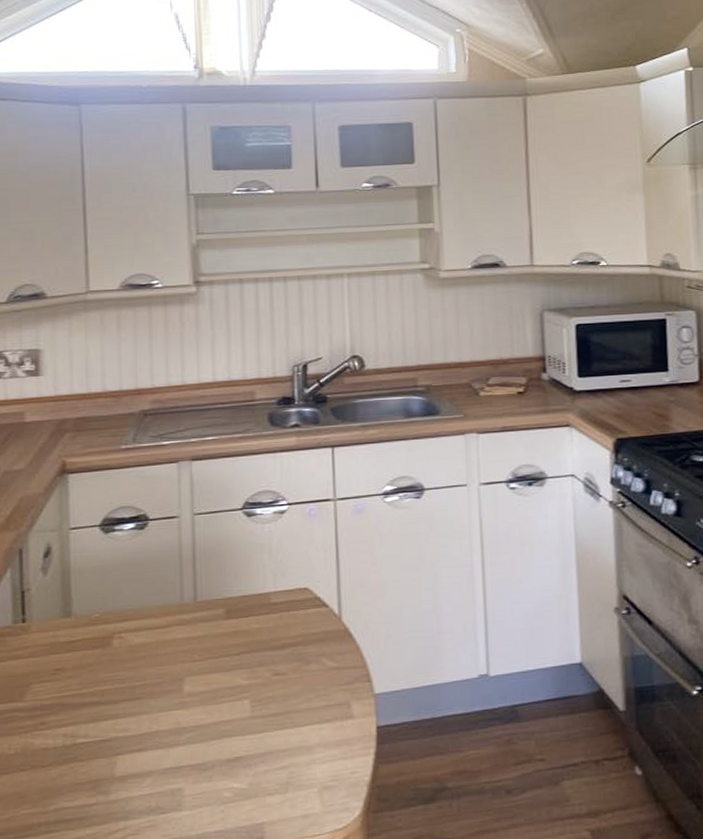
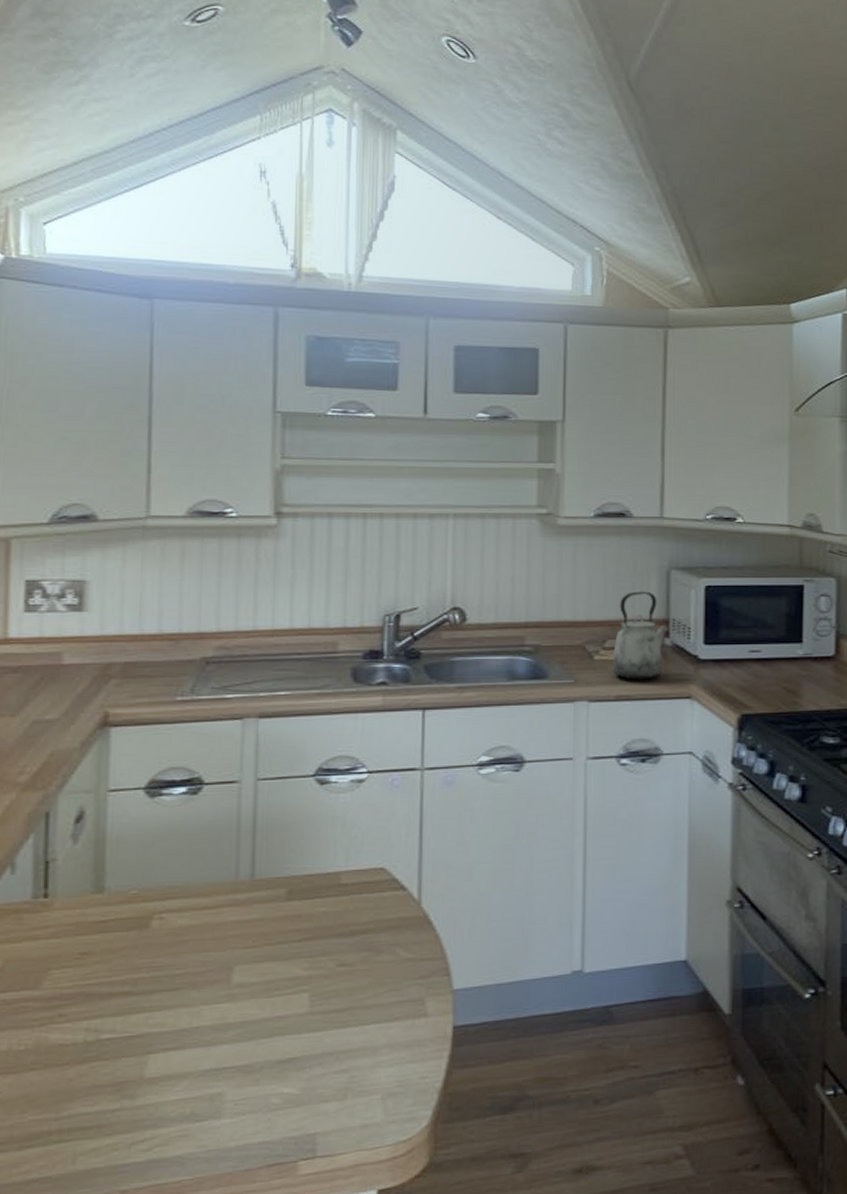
kettle: none [496,332,544,412] -> present [612,591,668,680]

